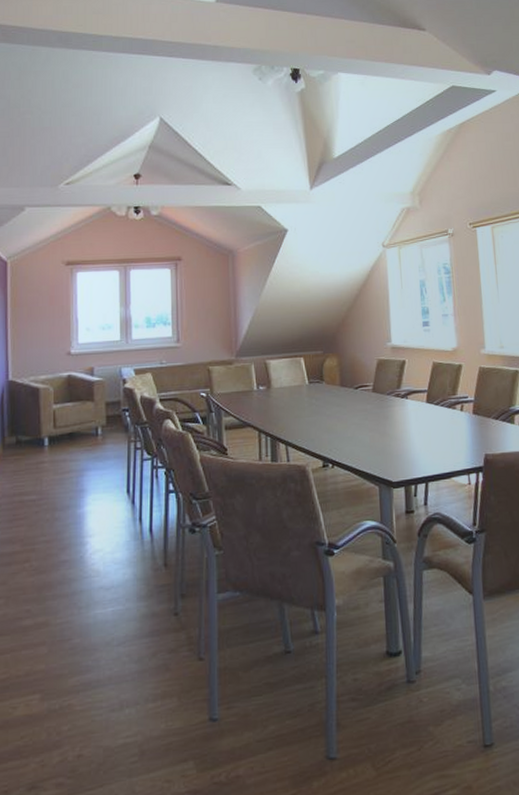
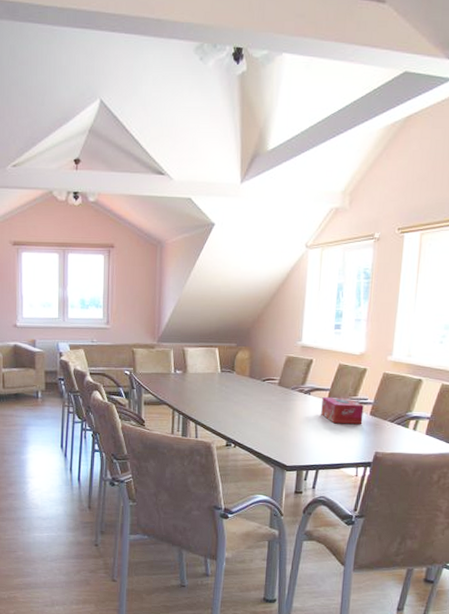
tissue box: none [421,397,467,428] -> present [321,396,364,425]

